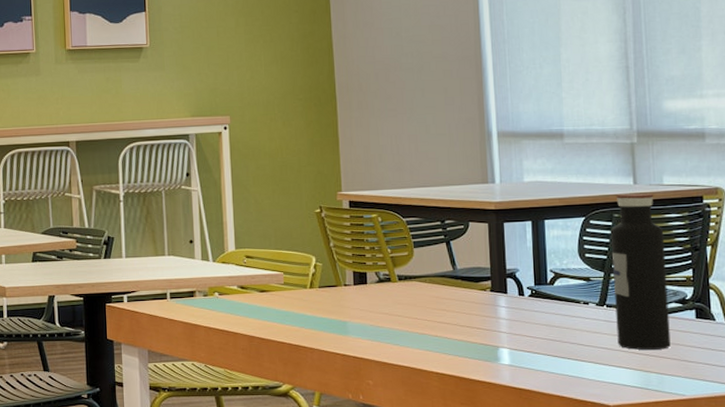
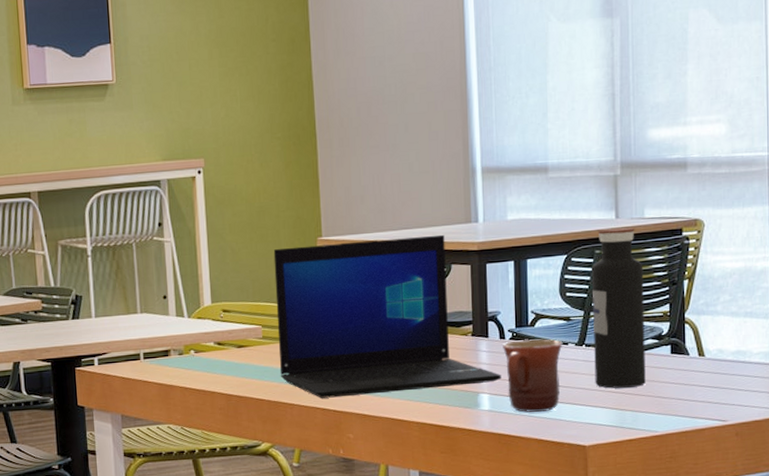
laptop: none [295,193,521,344] -> present [273,234,501,398]
mug: none [522,296,583,369] -> present [503,338,563,412]

